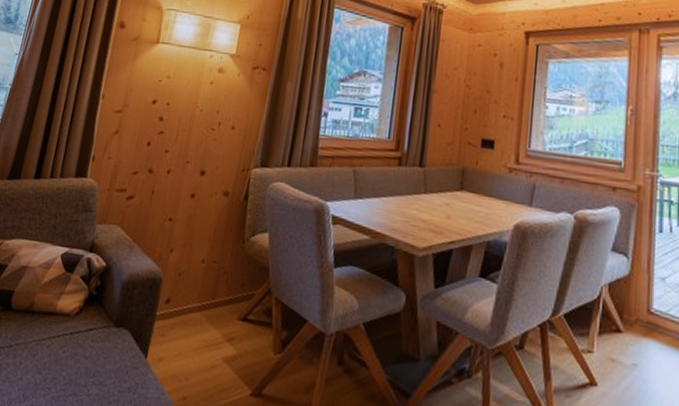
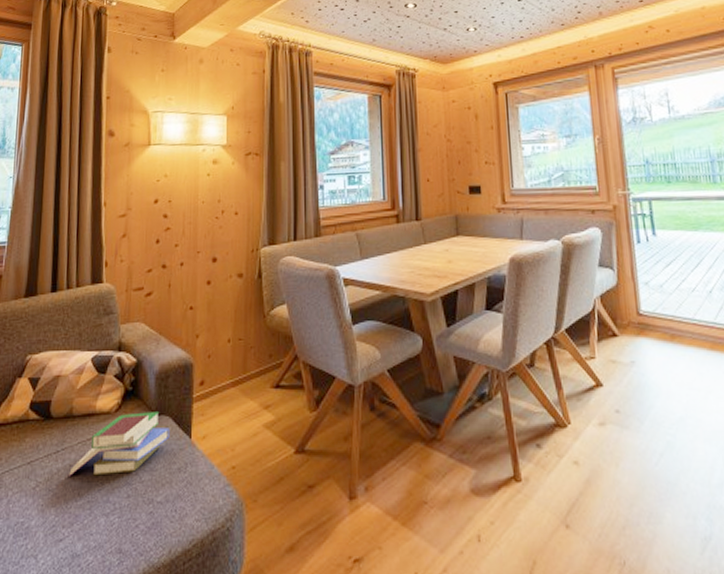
book: none [17,319,127,383] -> present [69,412,170,476]

